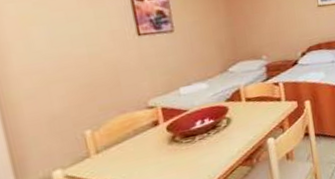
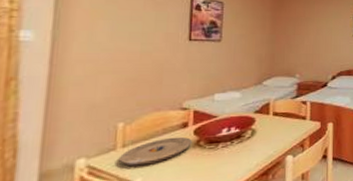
plate: none [95,135,167,170] -> present [118,136,192,166]

